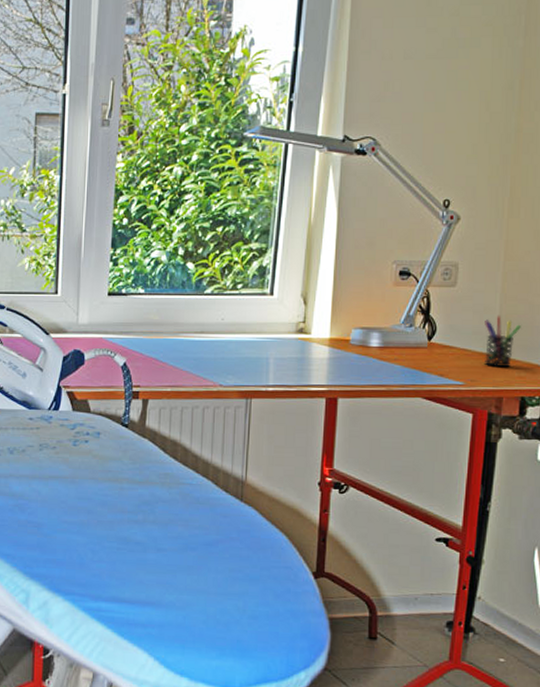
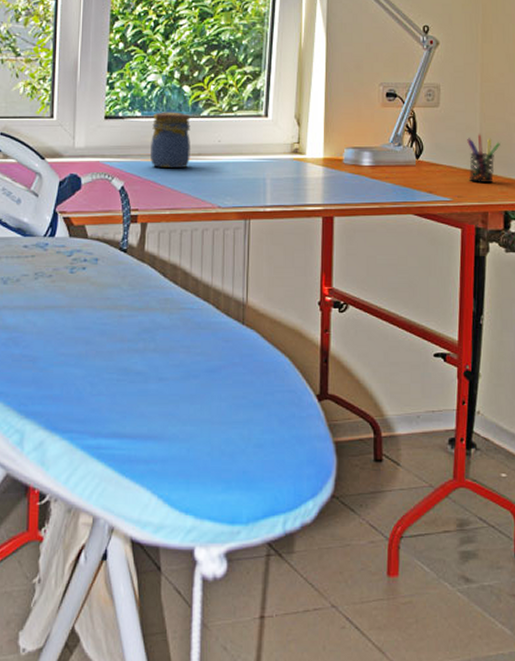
jar: none [153,289,194,345] -> present [151,112,191,168]

